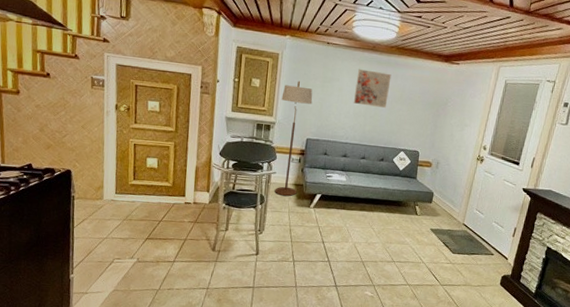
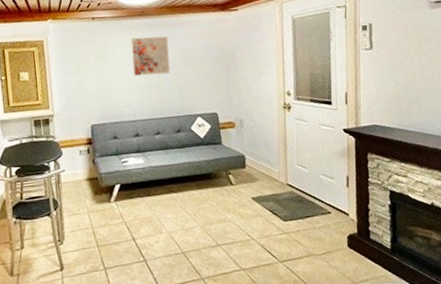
floor lamp: present [274,80,313,197] -> none [55,64,93,195]

